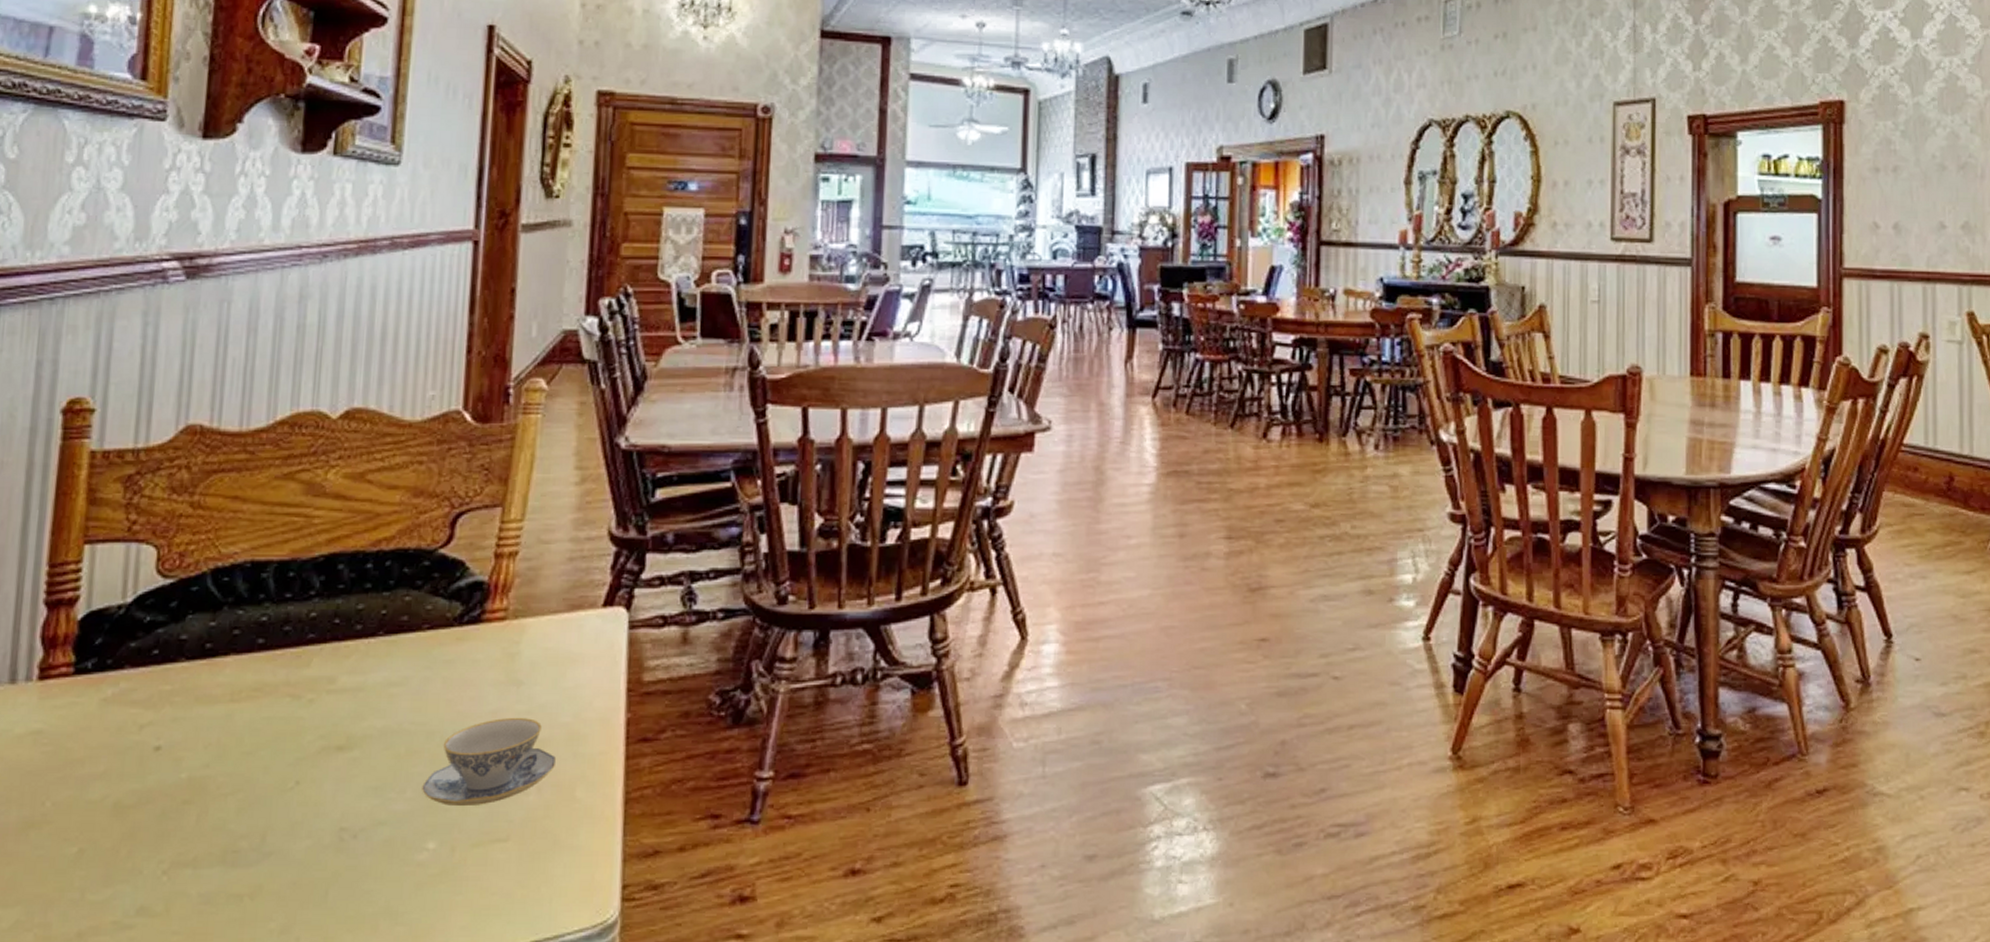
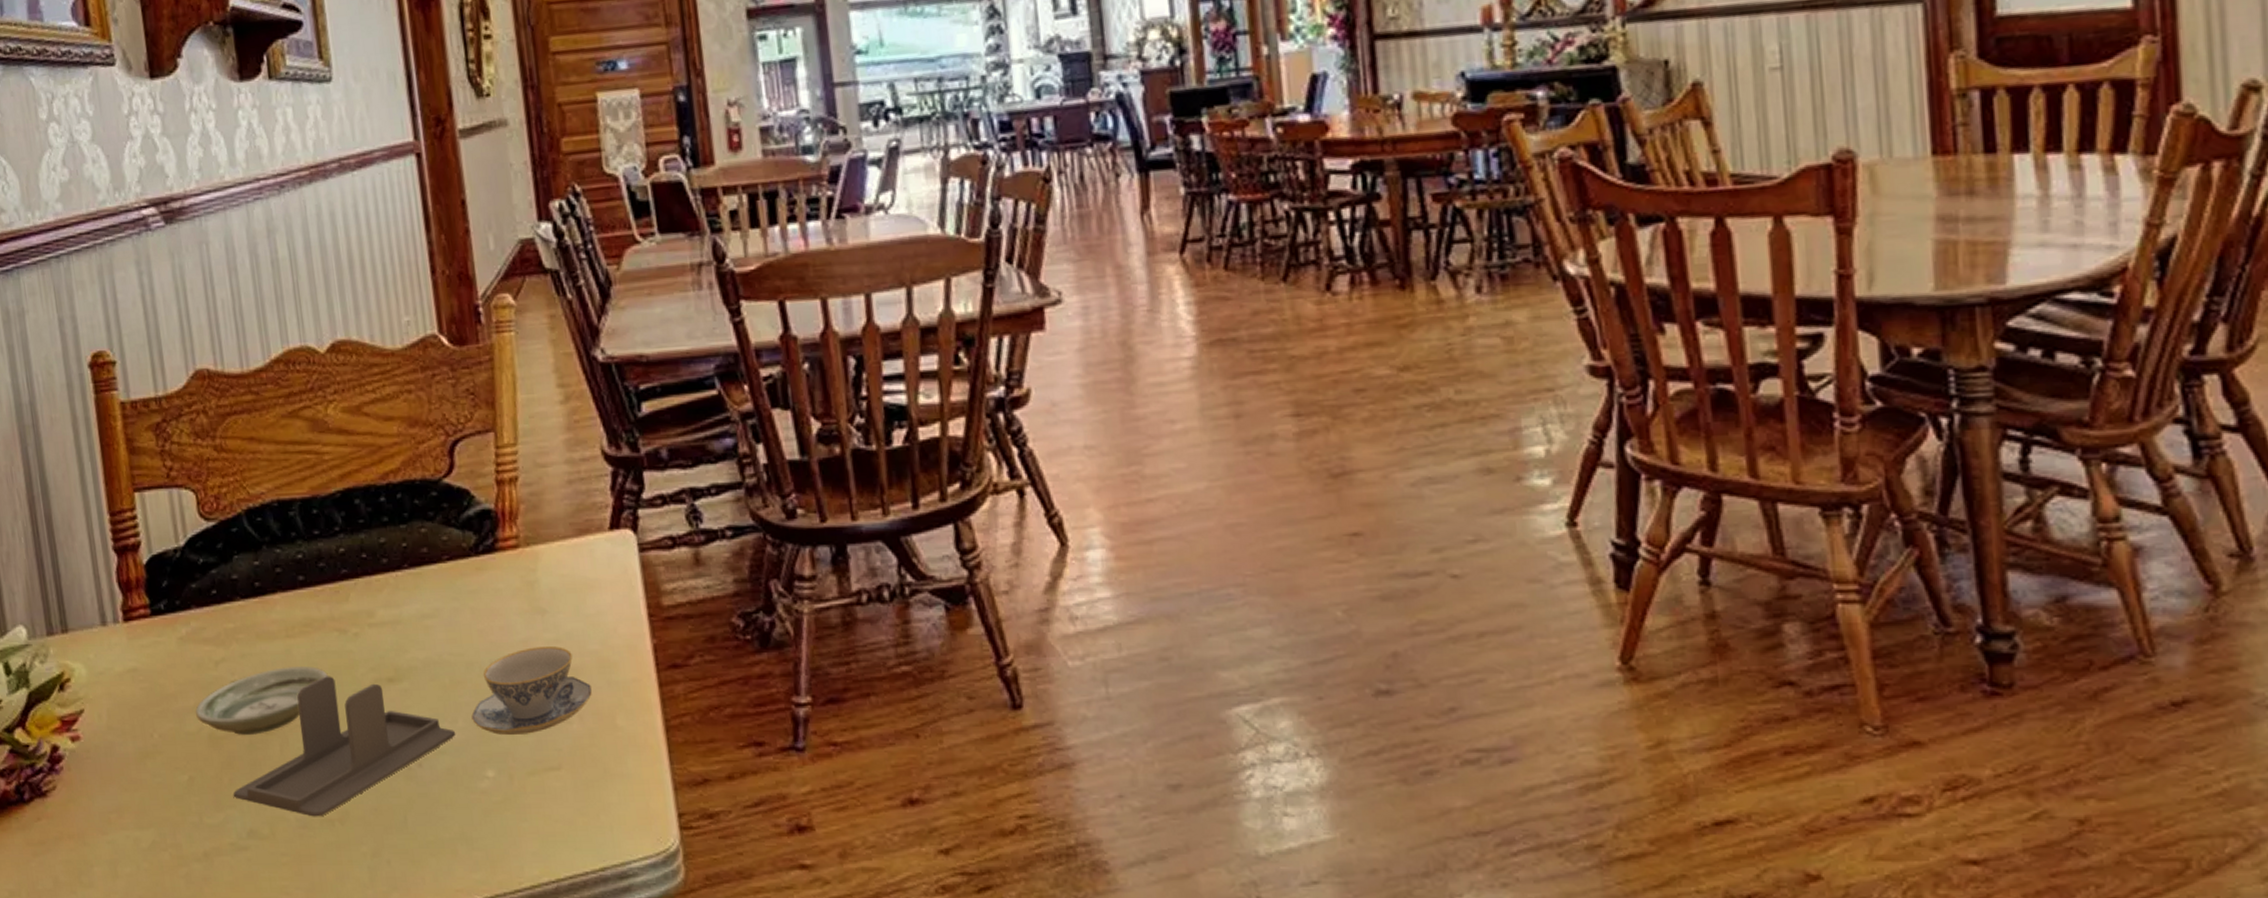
saucer: none [103,732,270,804] -> present [195,666,328,735]
napkin holder: none [128,743,402,892] -> present [233,676,456,817]

